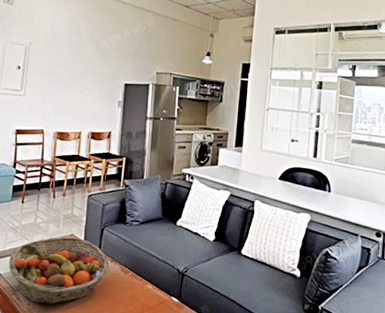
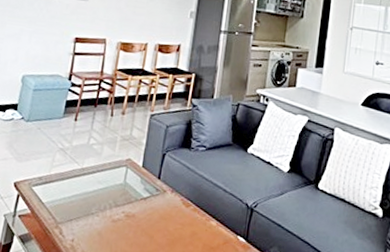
fruit basket: present [8,236,110,305] -> none [53,160,169,242]

